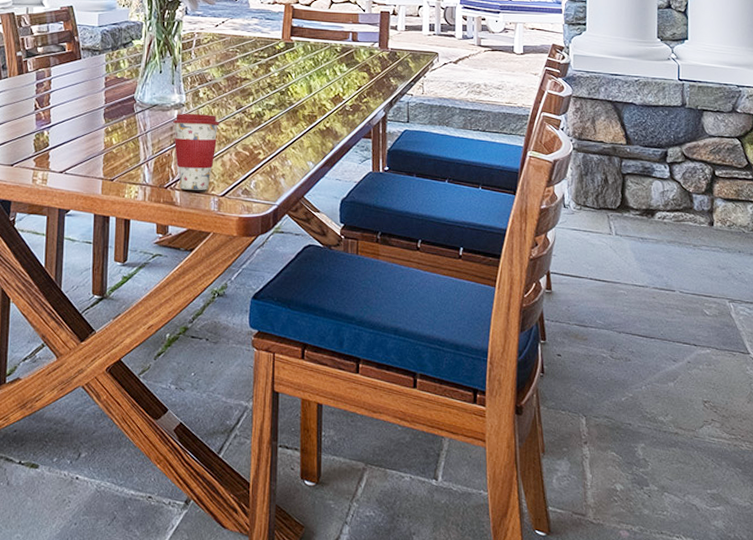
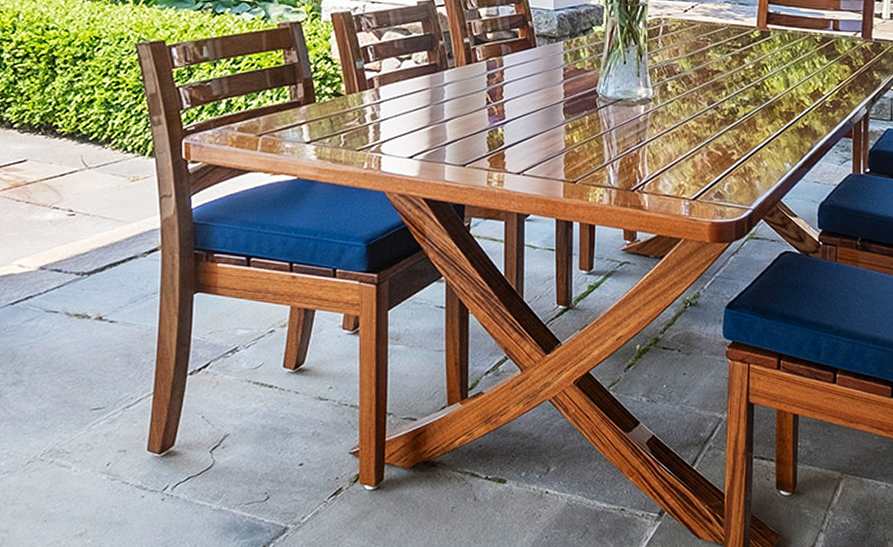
coffee cup: present [172,113,220,190] -> none [638,109,690,193]

